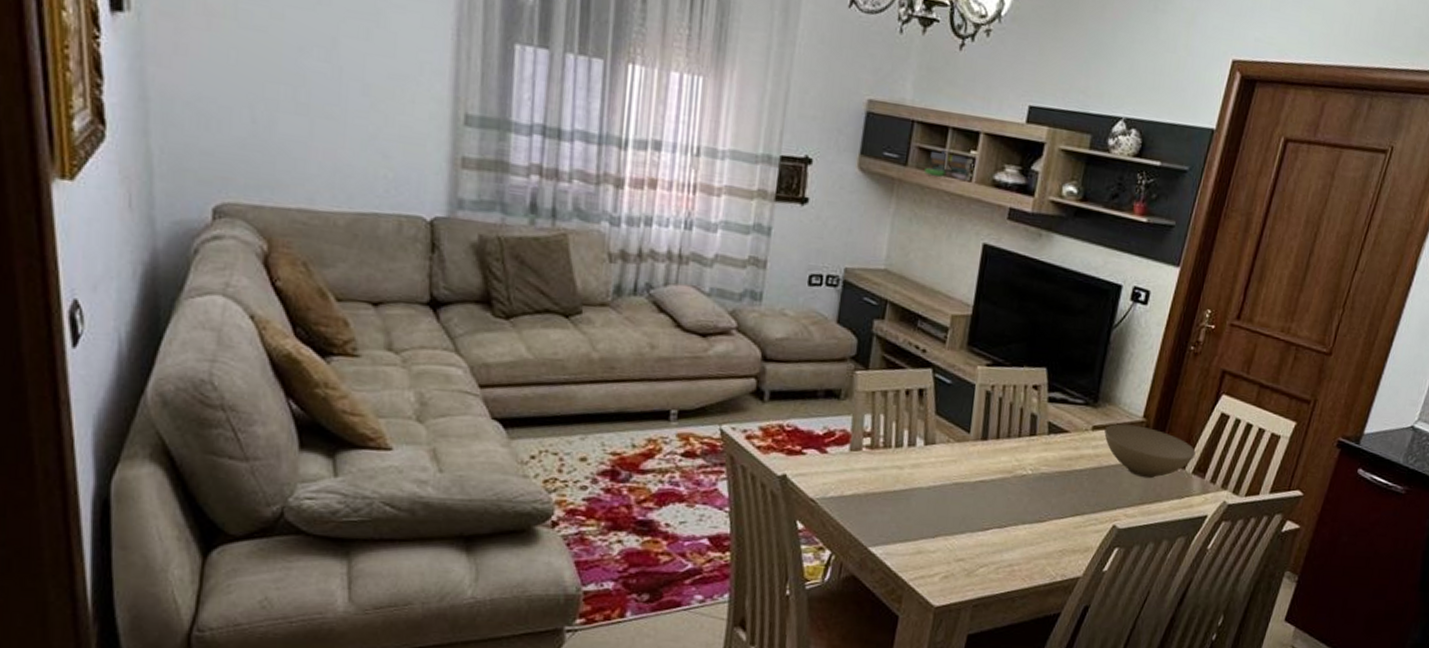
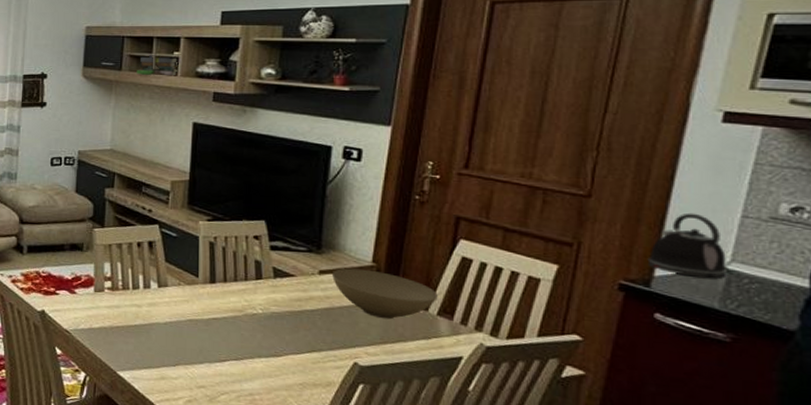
kettle: none [1361,374,1416,436] -> present [647,213,727,279]

